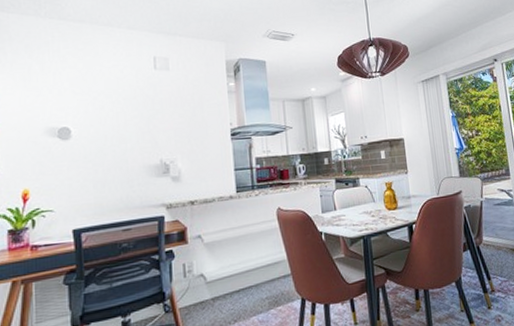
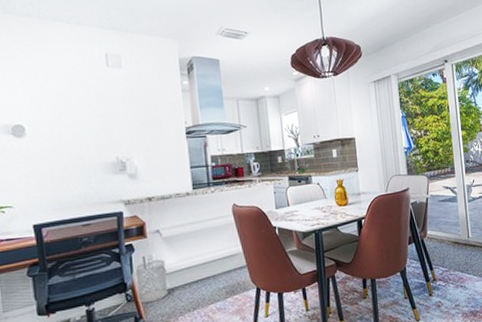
wastebasket: none [174,266,209,315] -> present [135,259,169,303]

